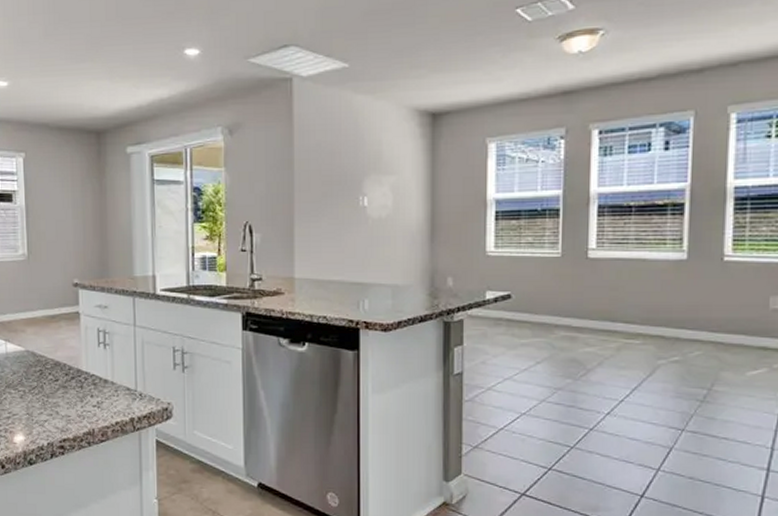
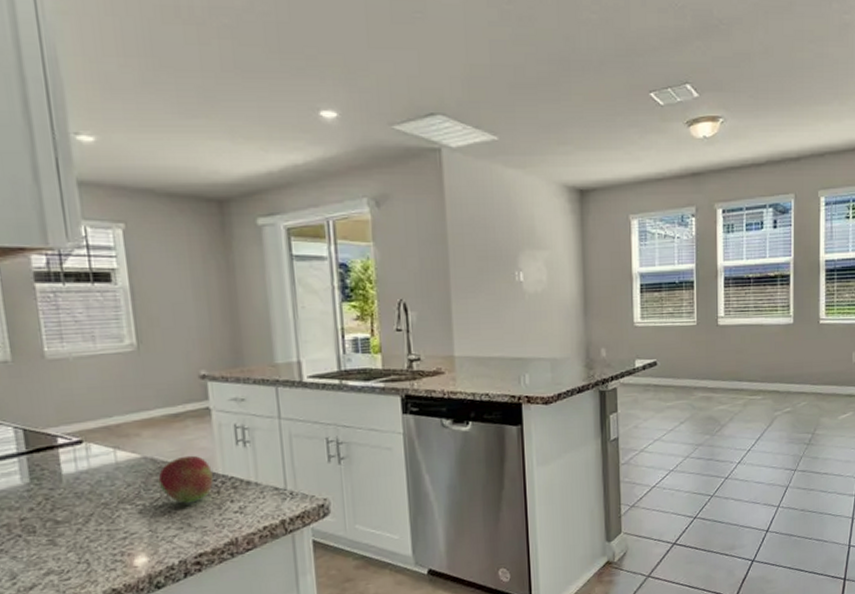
fruit: none [36,352,78,394] -> present [158,455,213,504]

